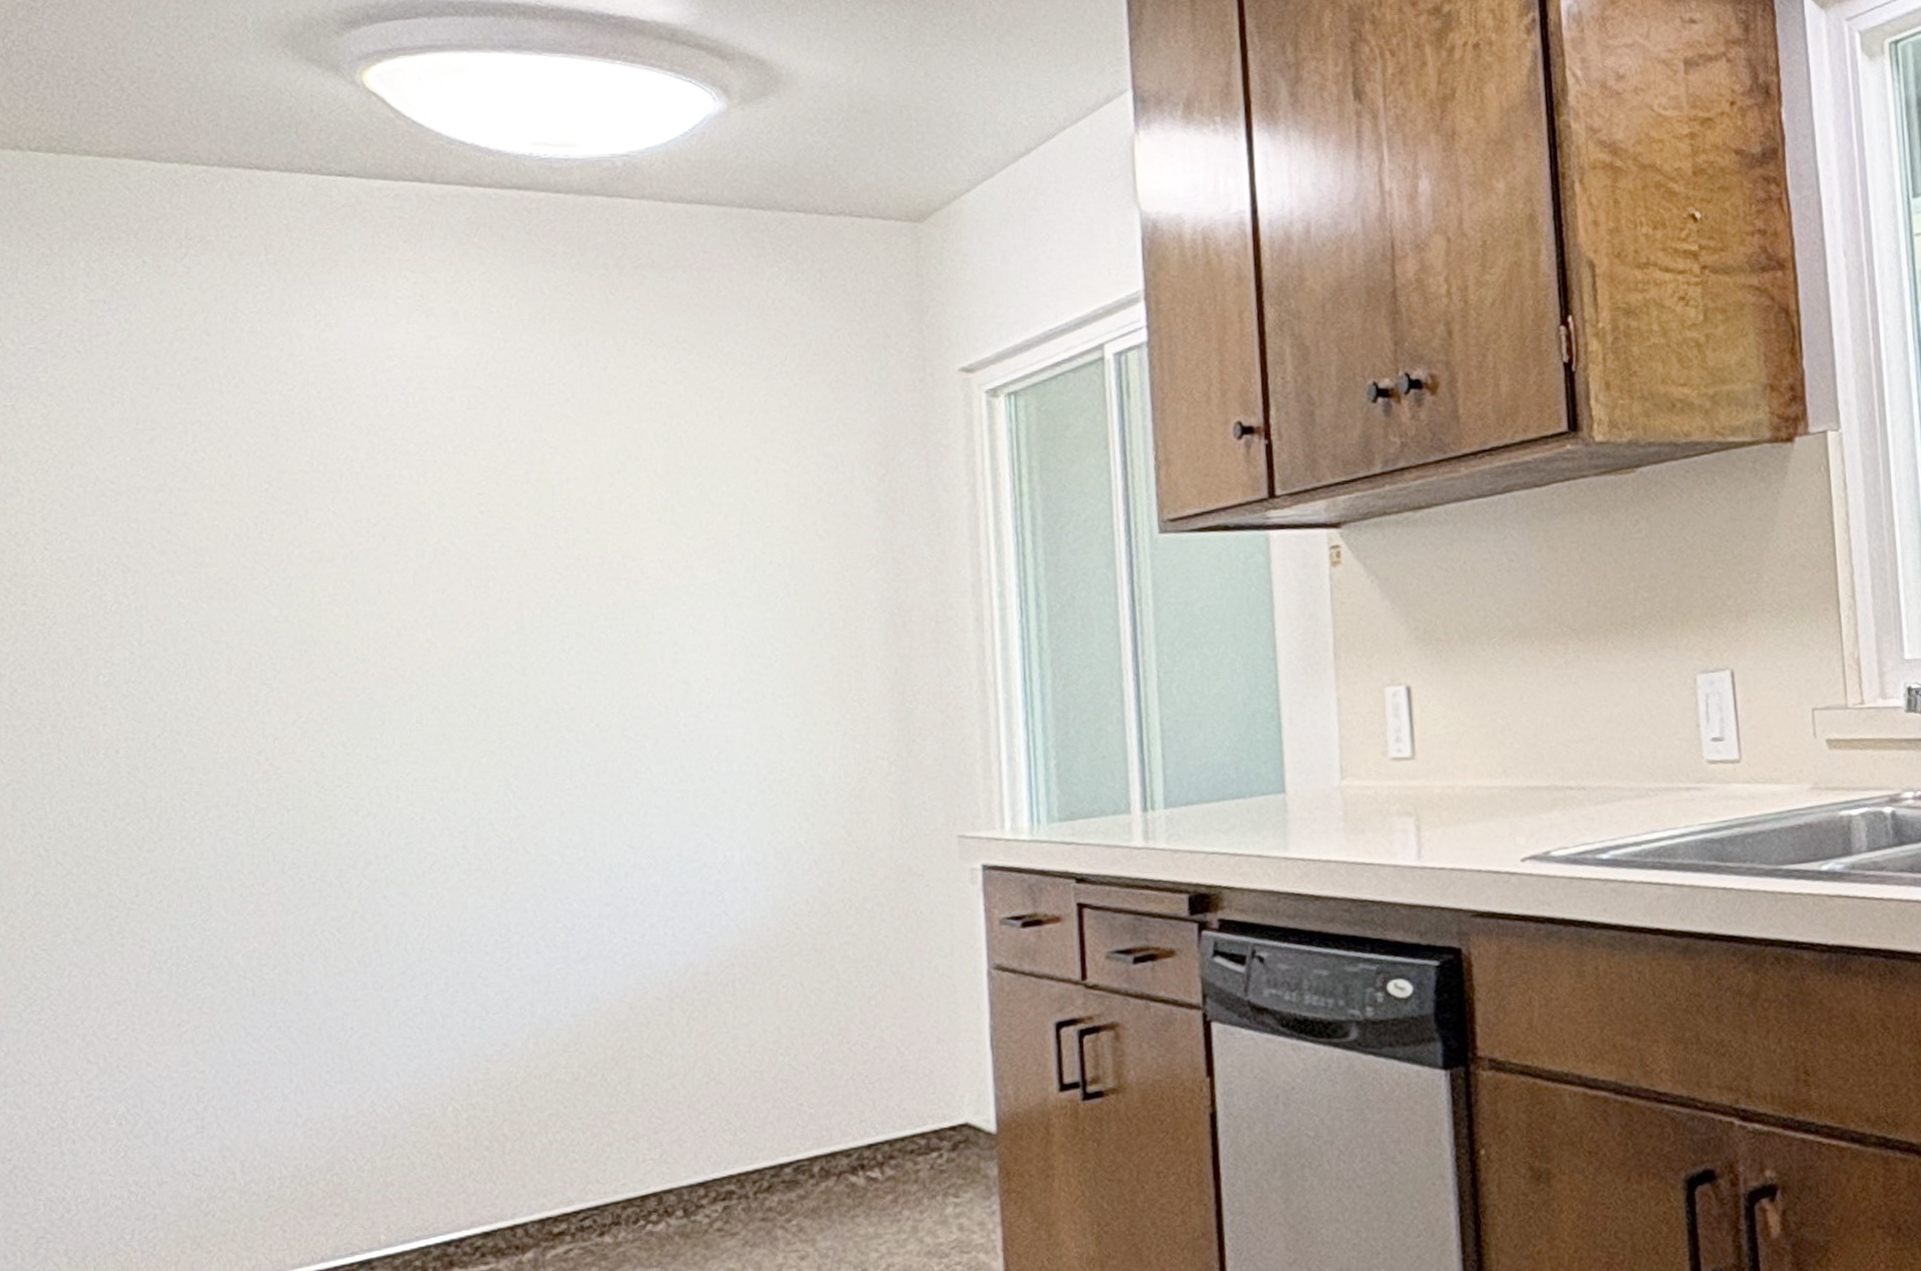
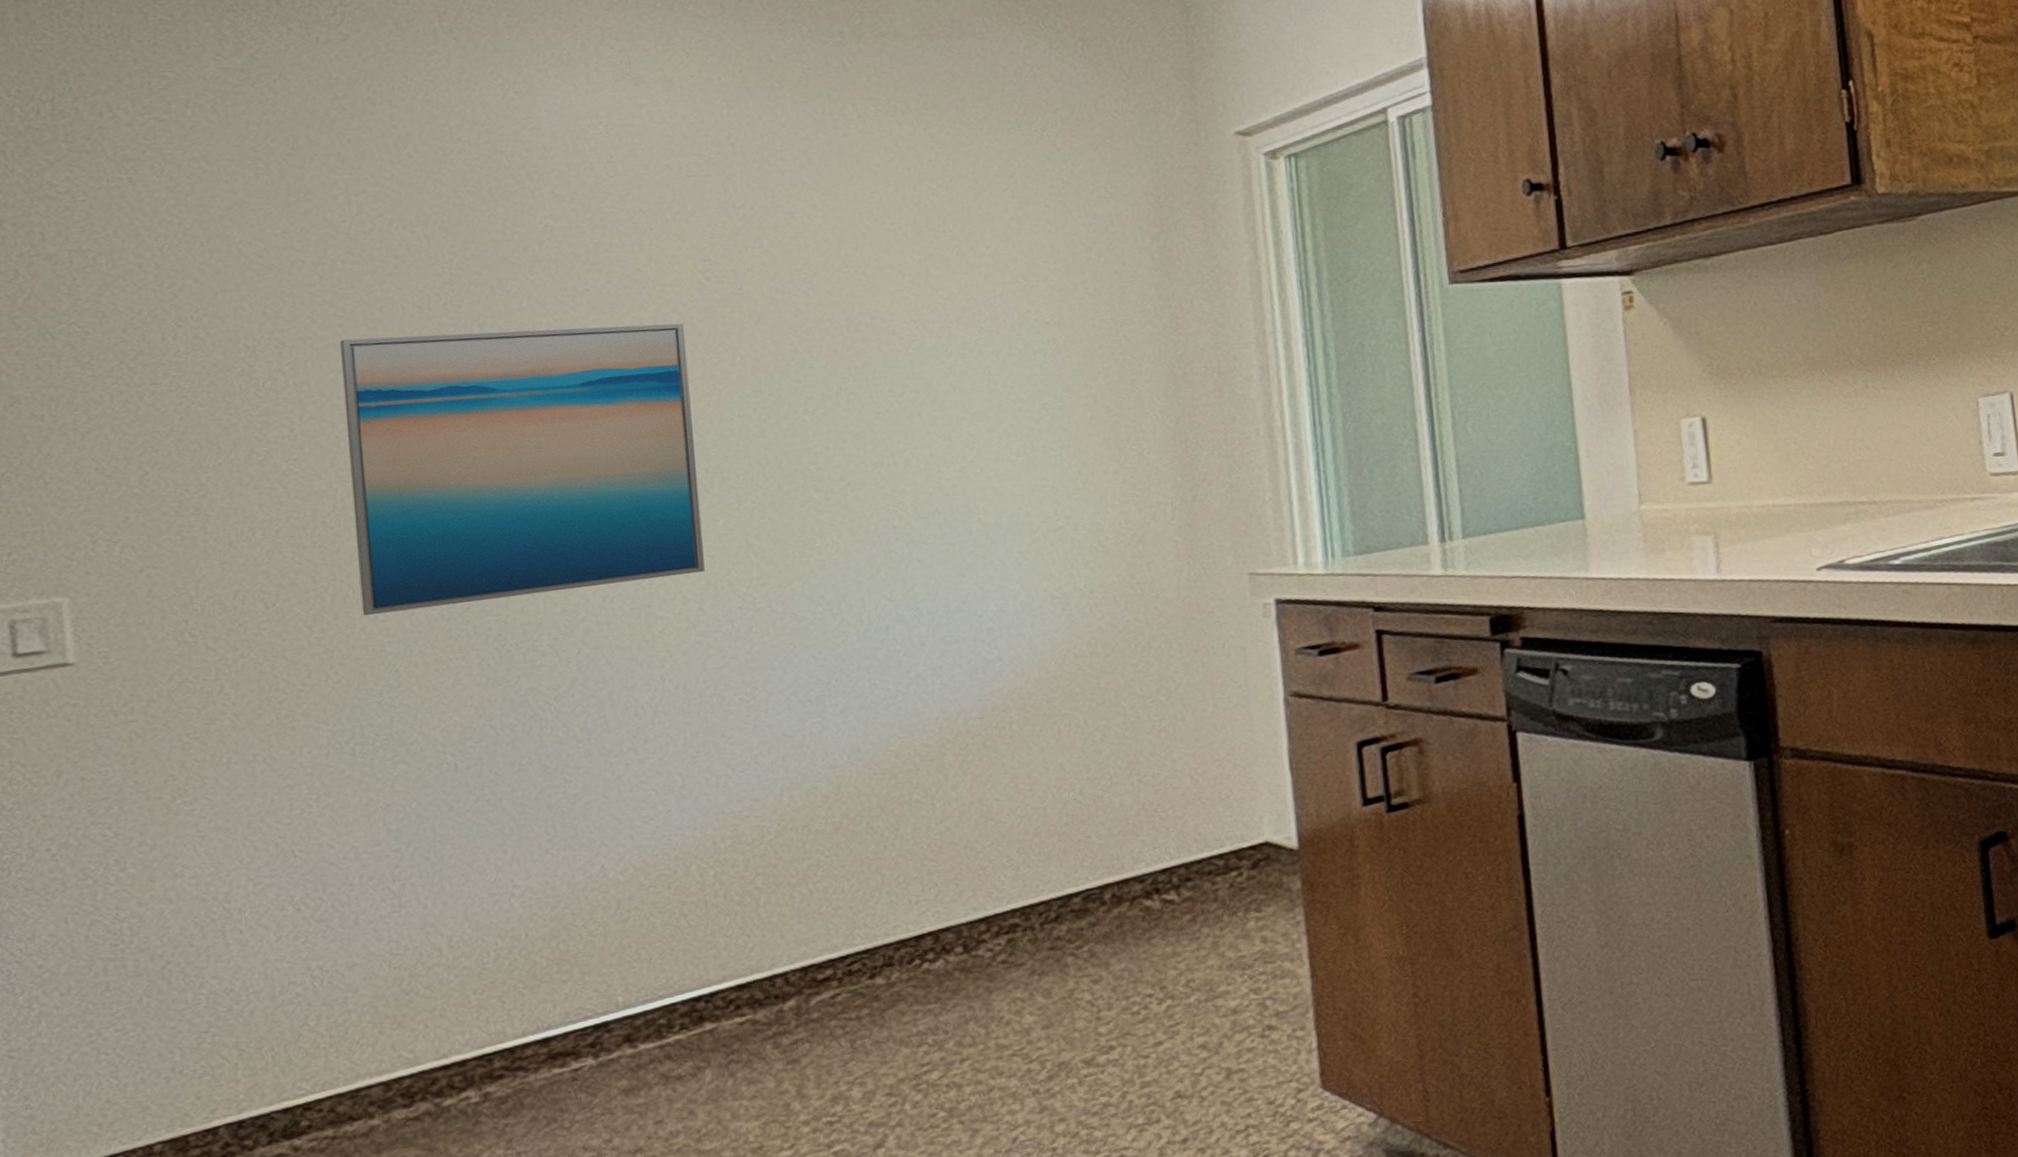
wall art: none [174,557,469,838] -> present [340,323,705,615]

